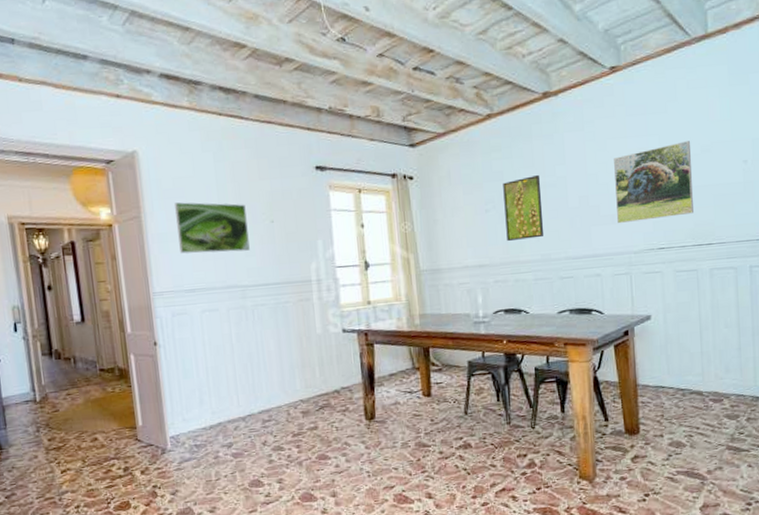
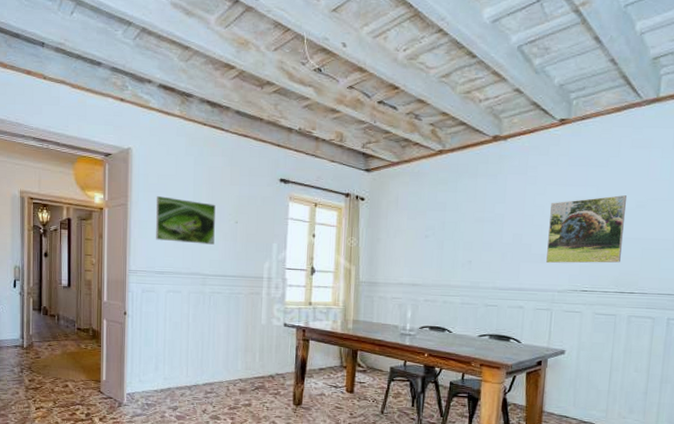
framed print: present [503,175,544,242] -> none [441,210,480,267]

